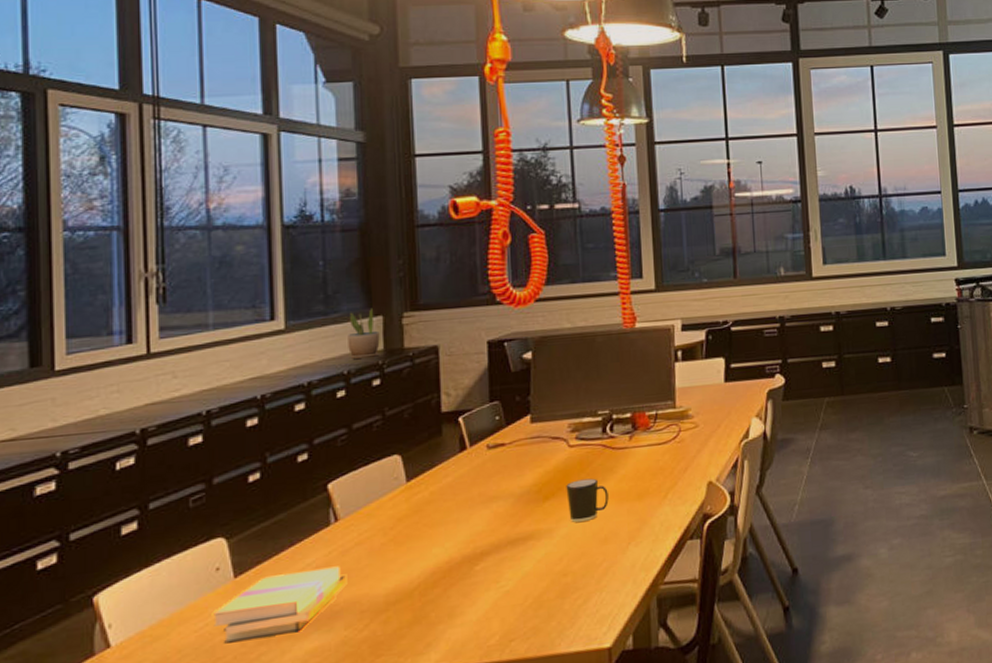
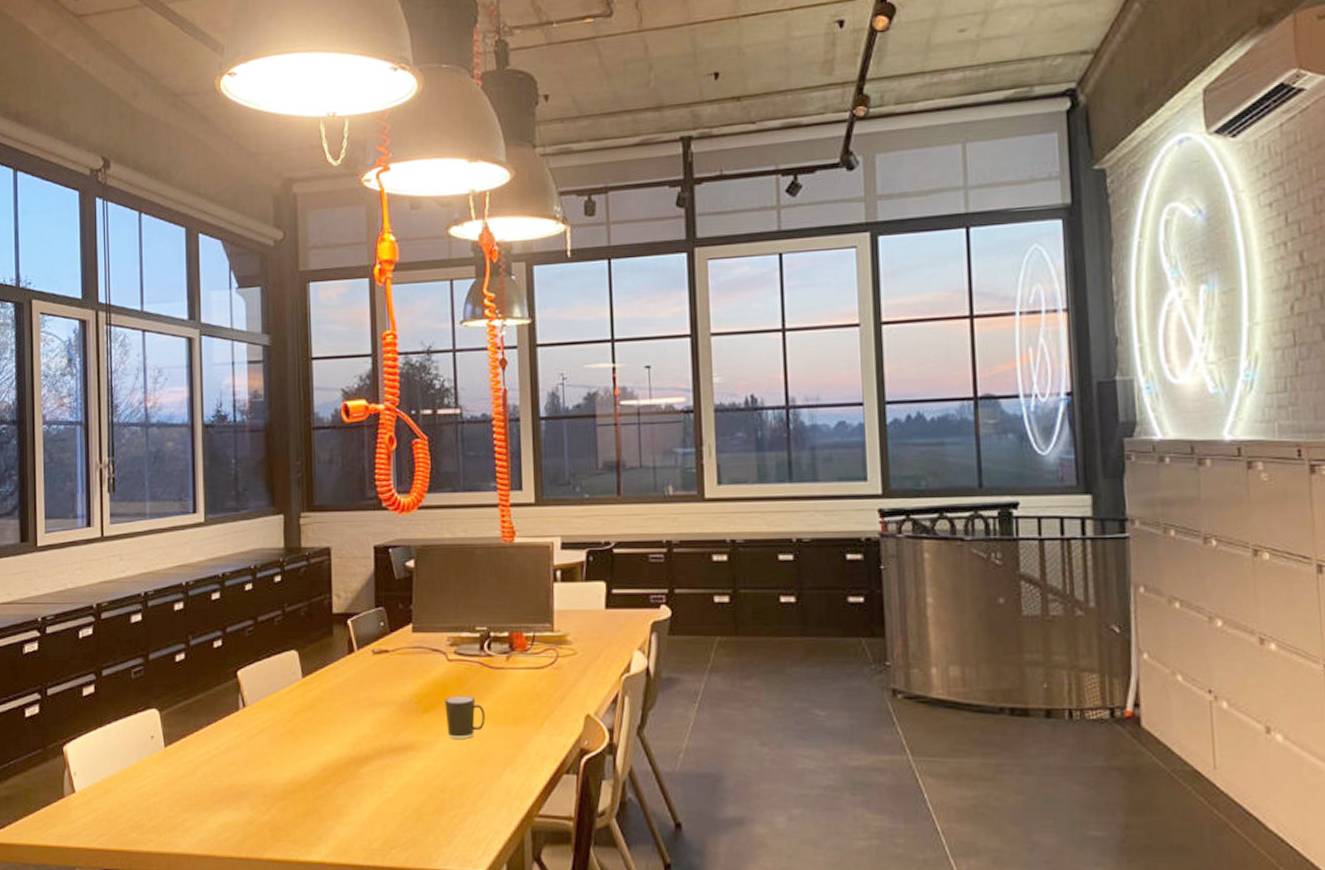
books: present [213,566,346,644] -> none [149,749,251,806]
potted plant: present [348,307,380,360] -> none [254,506,281,556]

